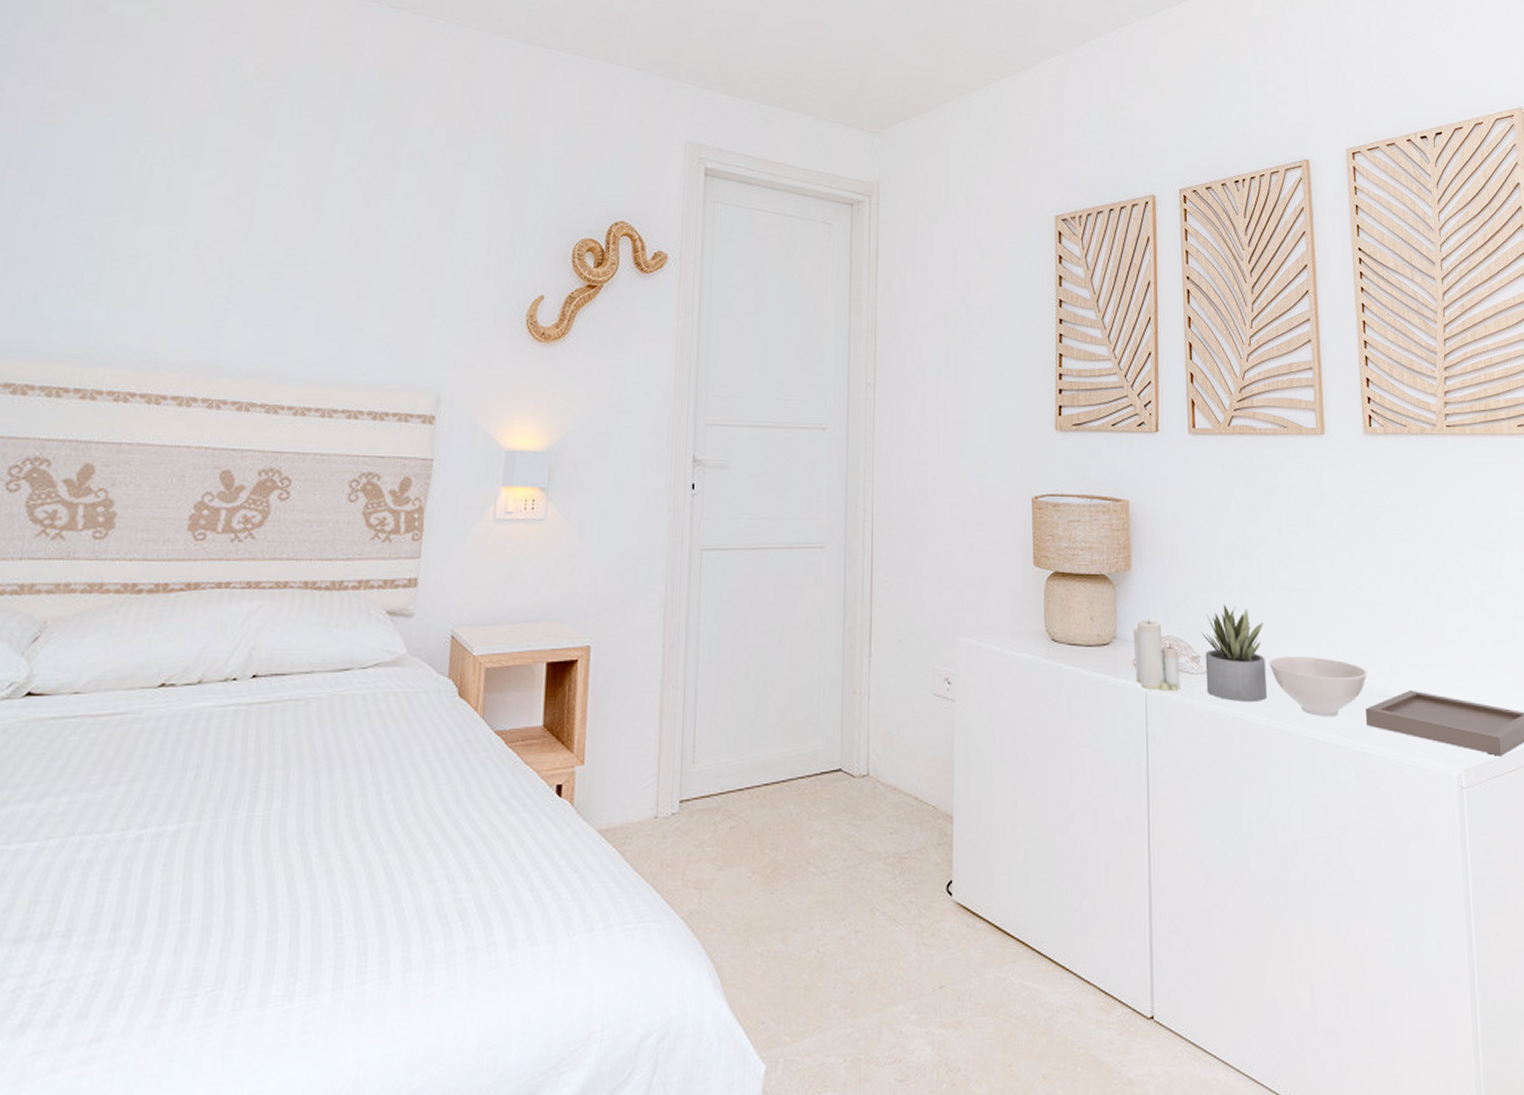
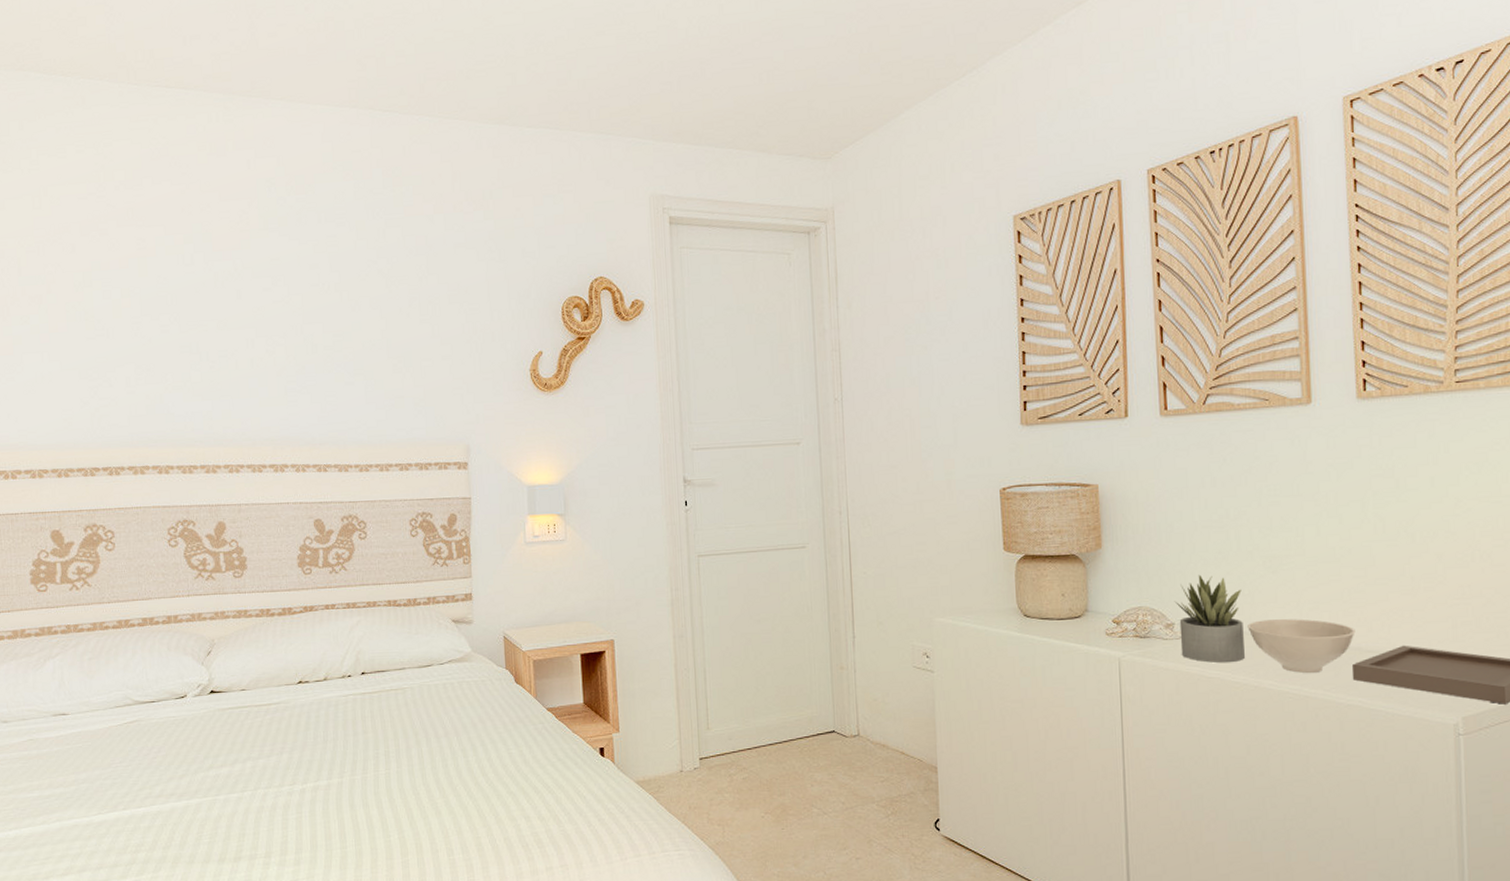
candle: present [1132,619,1180,692] -> none [1104,592,1154,657]

